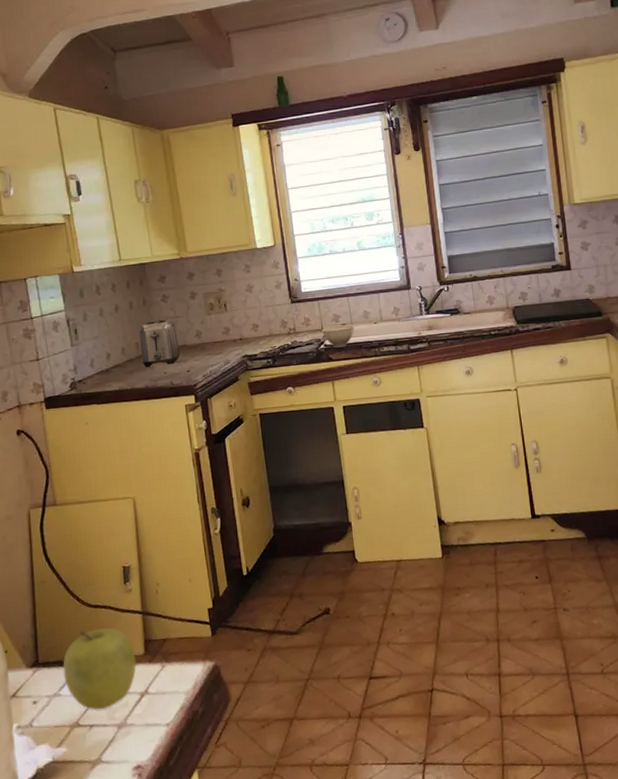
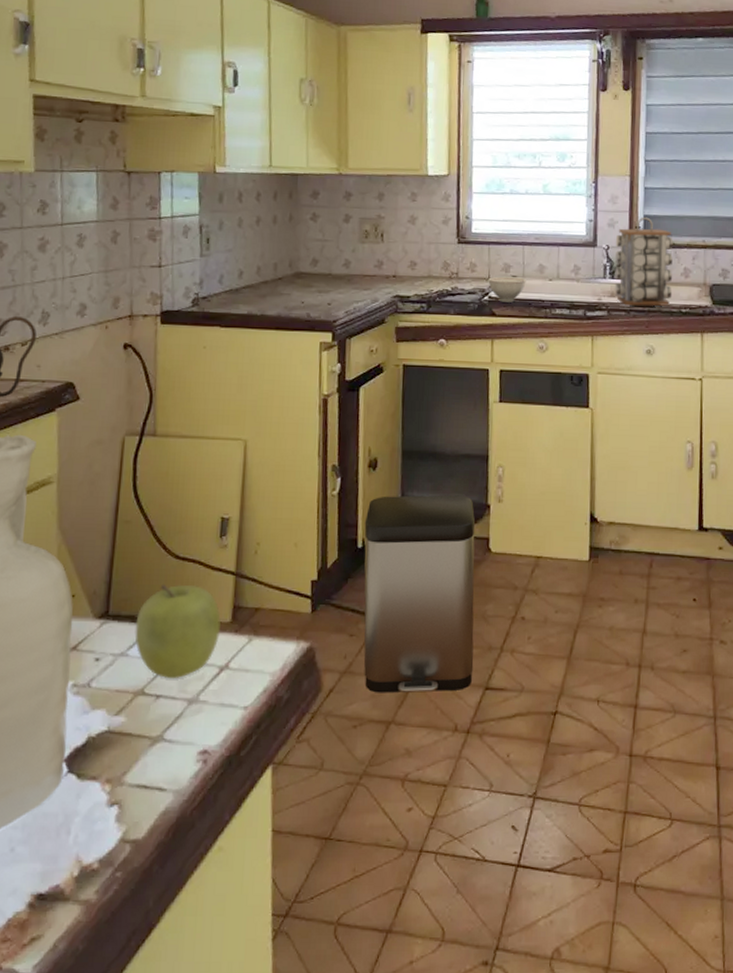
toaster: present [139,319,181,368] -> none [278,240,324,293]
pedal bin: none [246,518,357,696] -> present [364,495,475,693]
spice rack: none [425,257,482,336] -> present [614,217,673,307]

